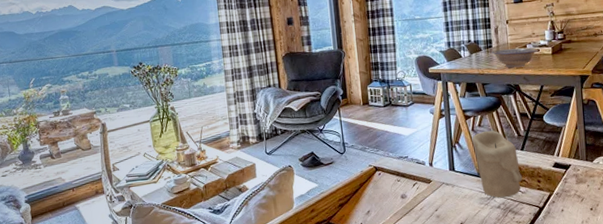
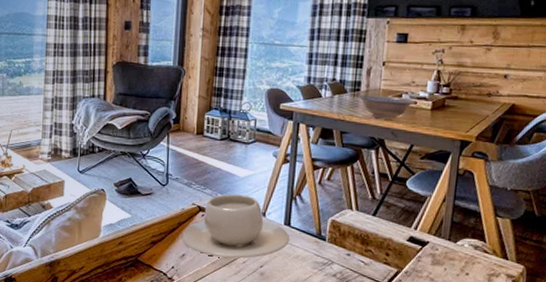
teacup: none [364,150,457,209] -> present [182,194,290,259]
candle: present [472,130,523,198] -> none [316,186,369,267]

